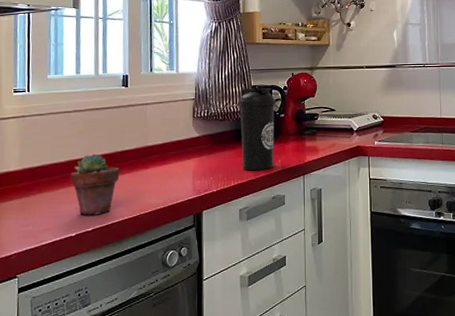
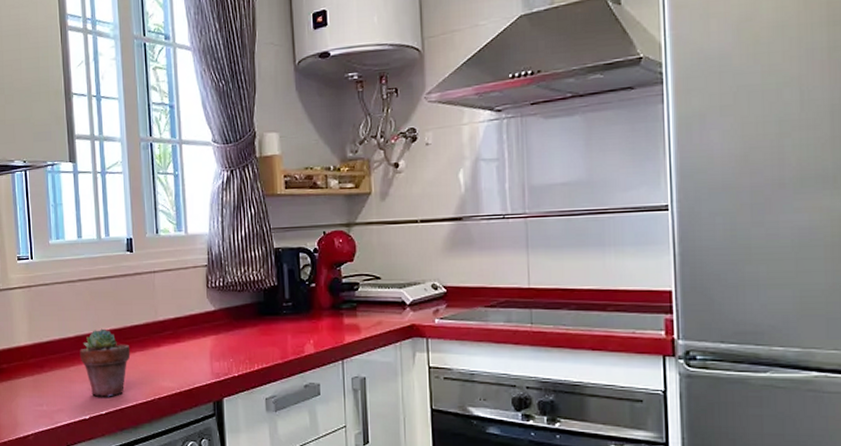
water bottle: present [238,88,276,171] -> none [259,251,304,353]

